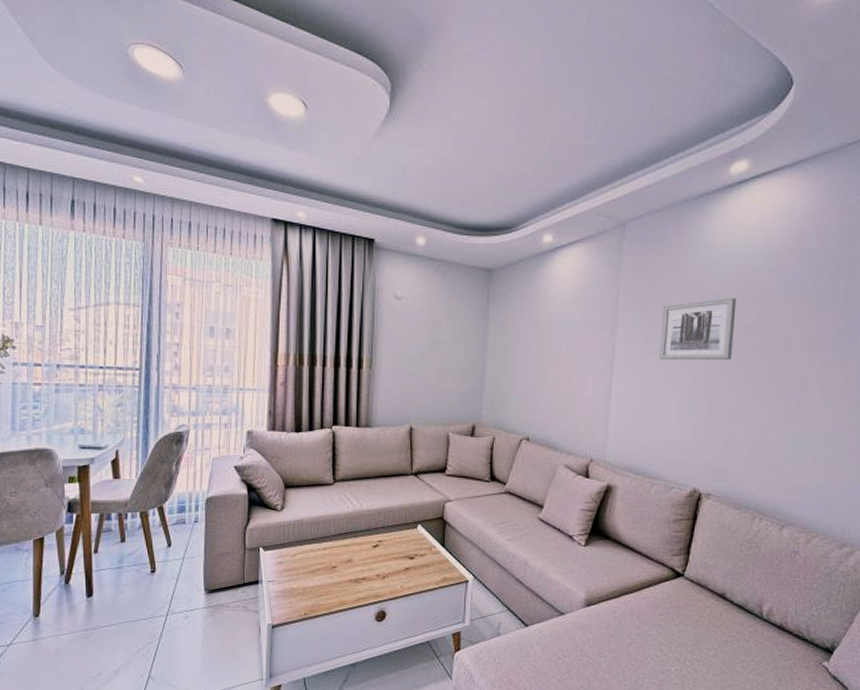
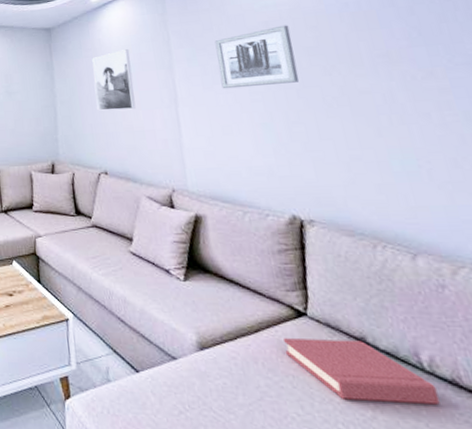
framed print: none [529,305,575,374] -> present [92,49,136,111]
hardback book: none [658,595,767,644] -> present [284,338,440,405]

